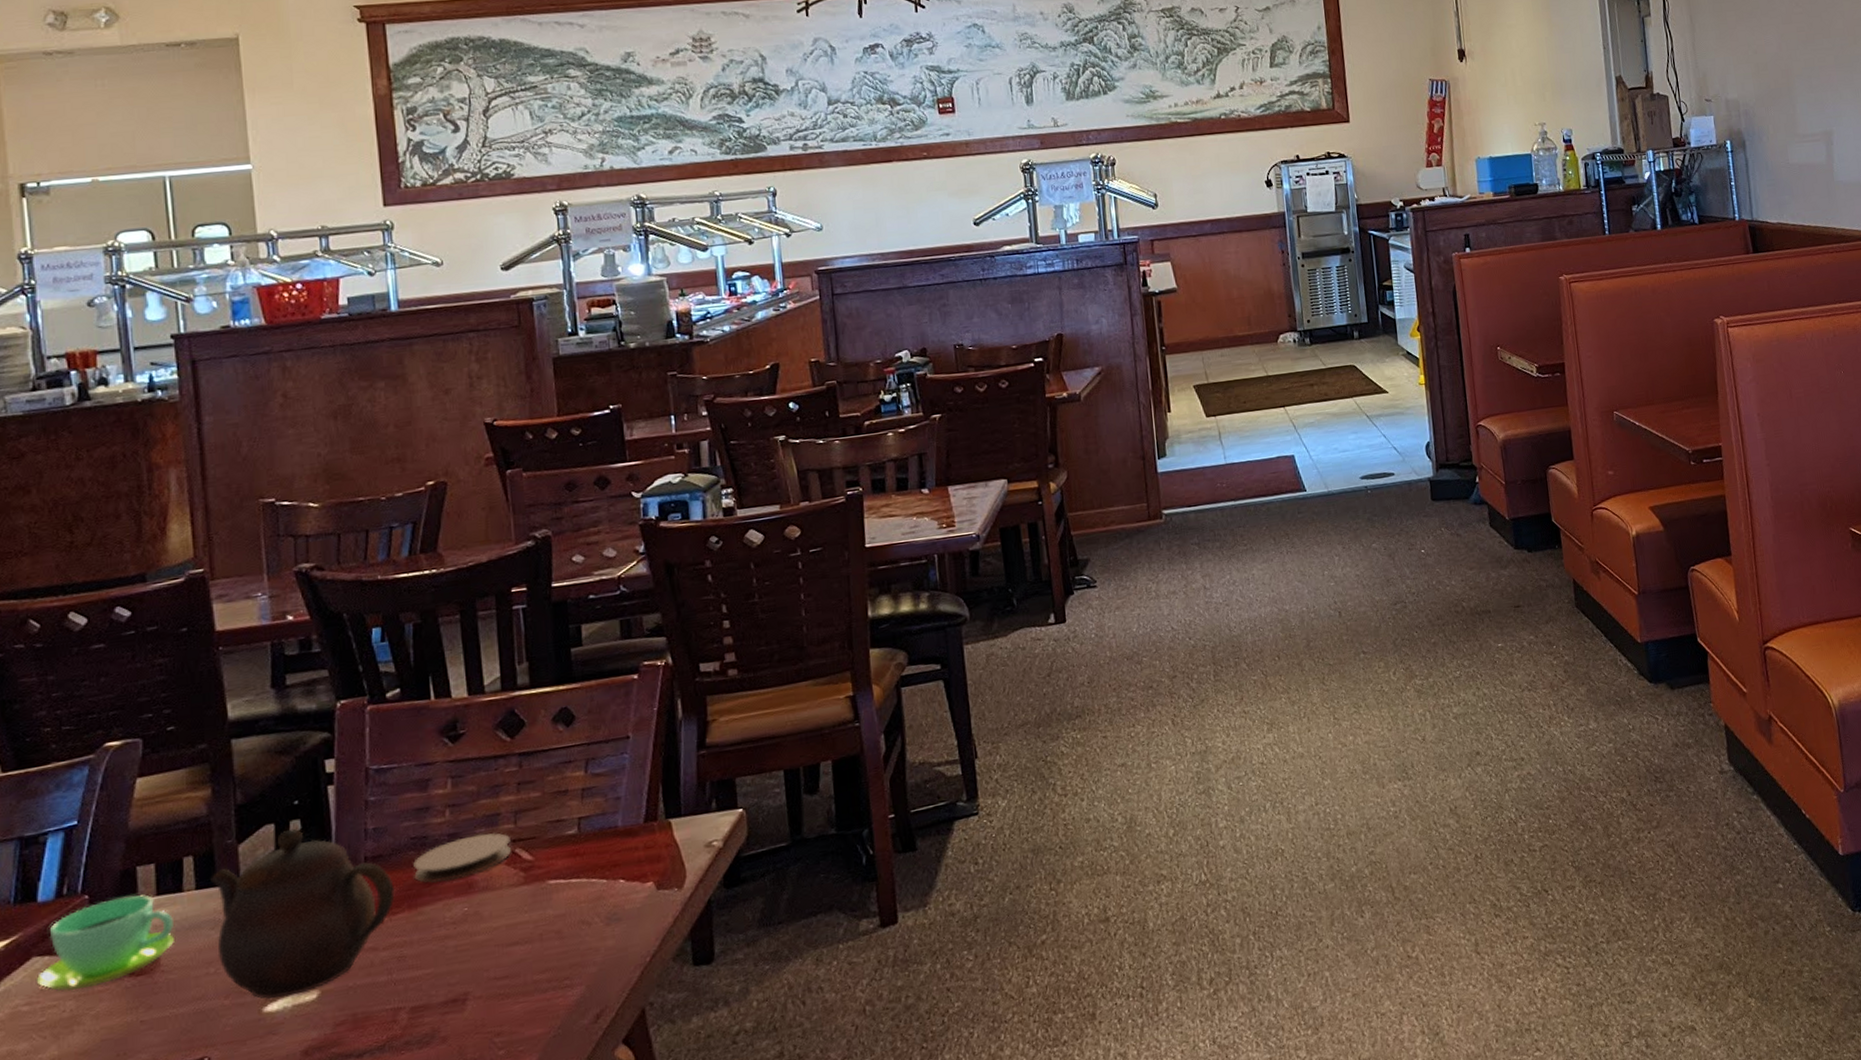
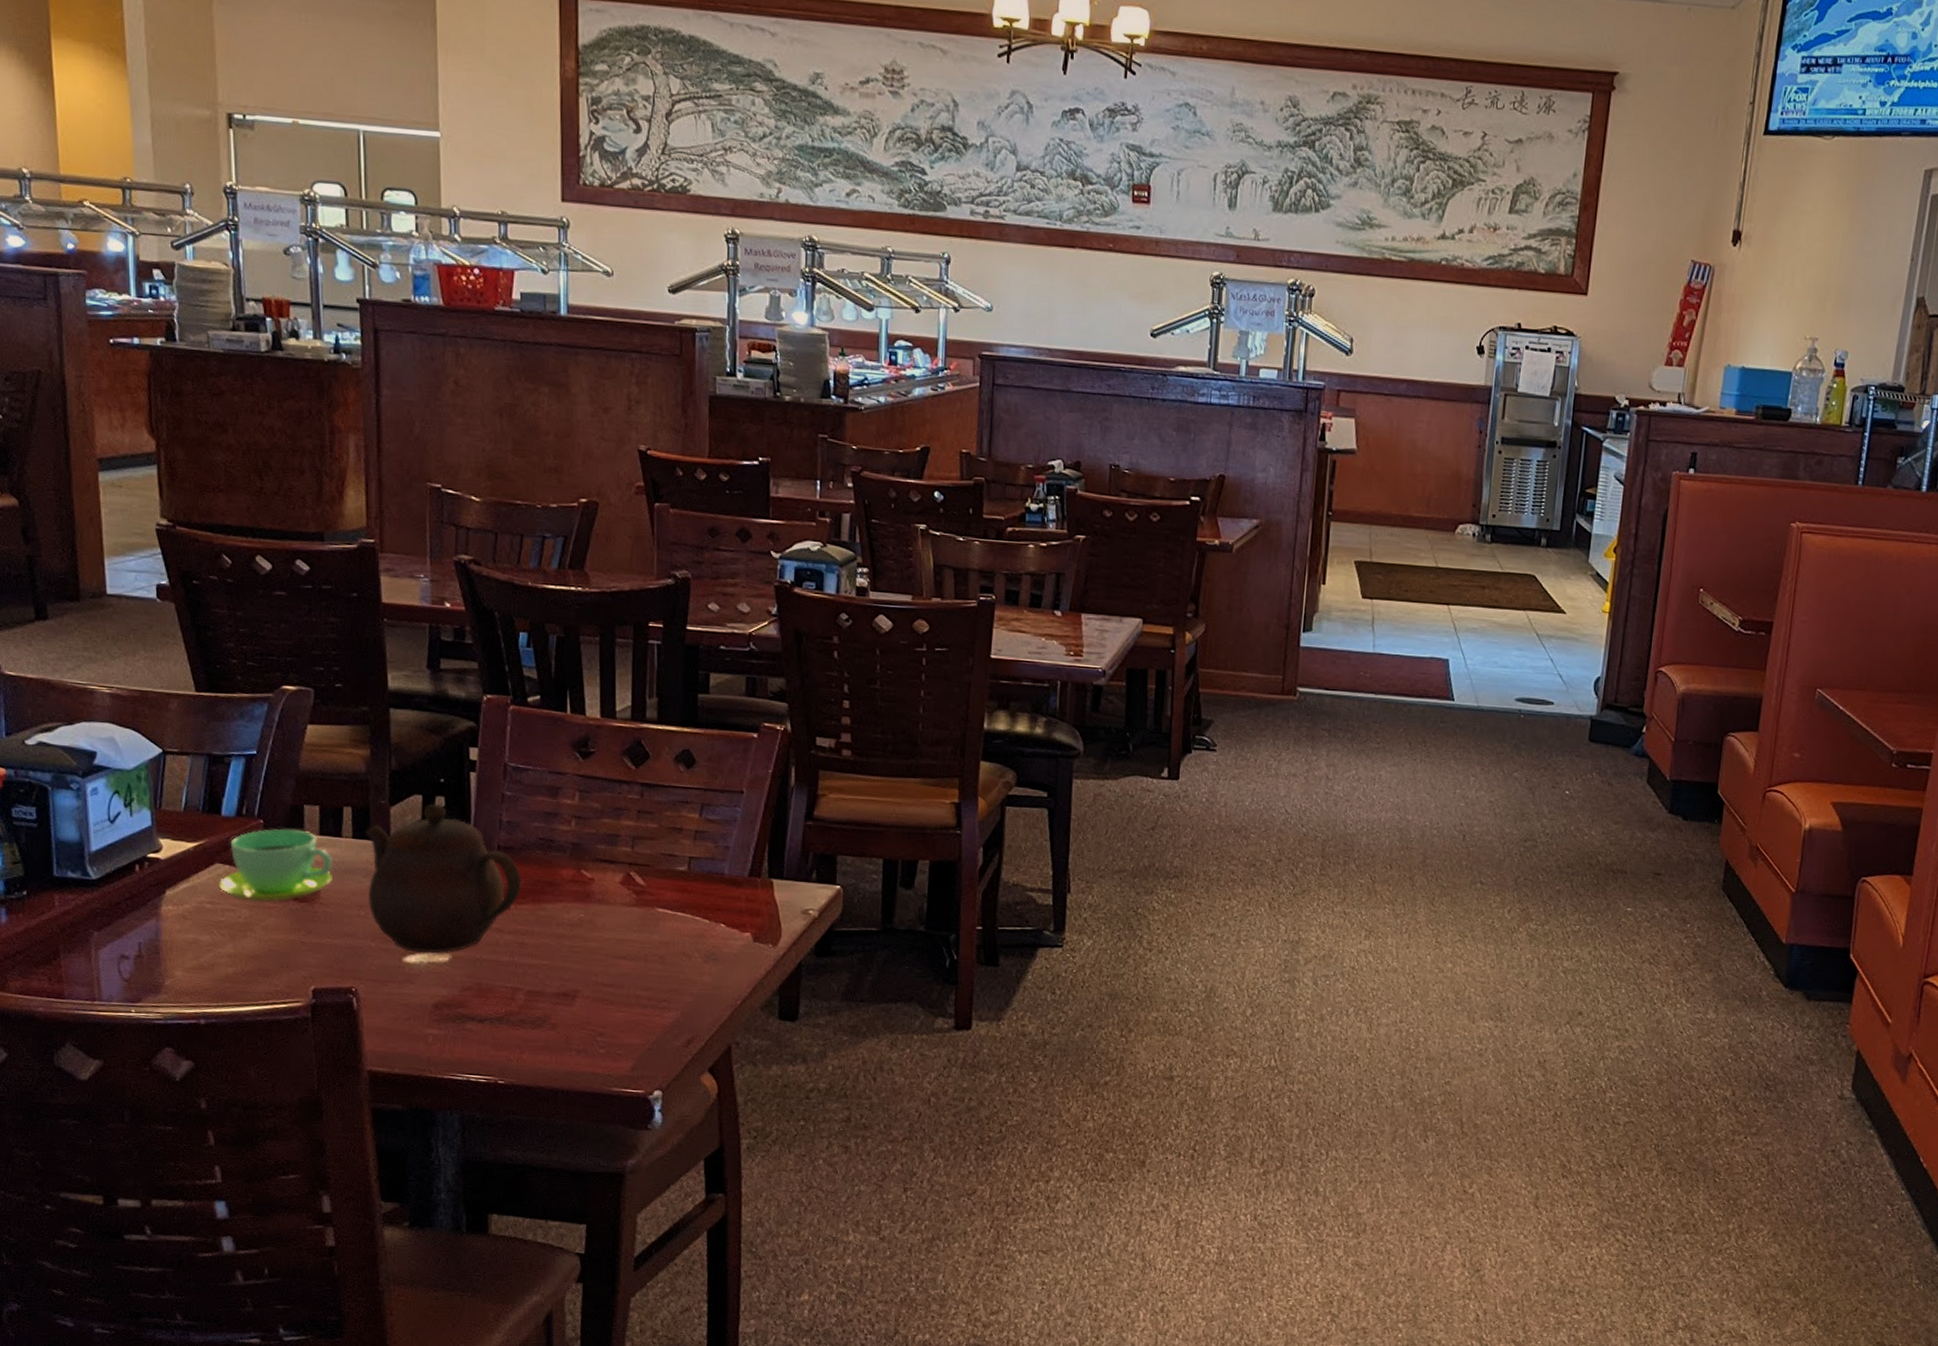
coaster: present [413,833,511,884] -> none [539,849,627,886]

